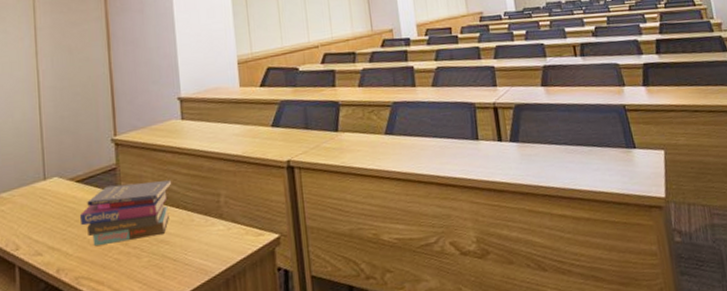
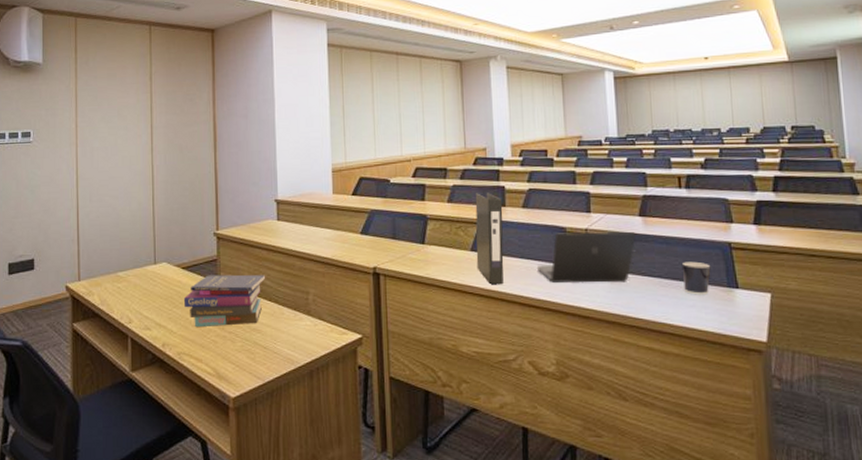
binder: none [385,74,419,168] -> present [475,193,504,285]
laptop: none [450,102,541,159] -> present [536,232,636,283]
mug: none [583,126,611,159] -> present [681,261,711,295]

